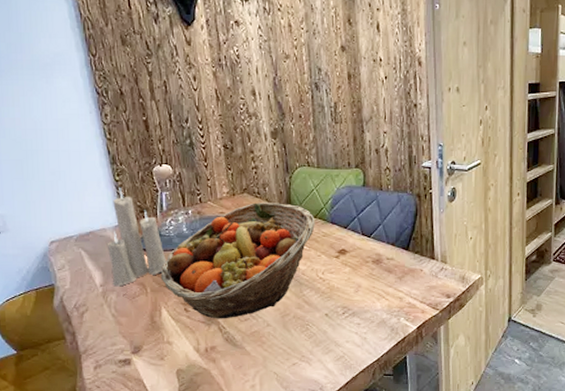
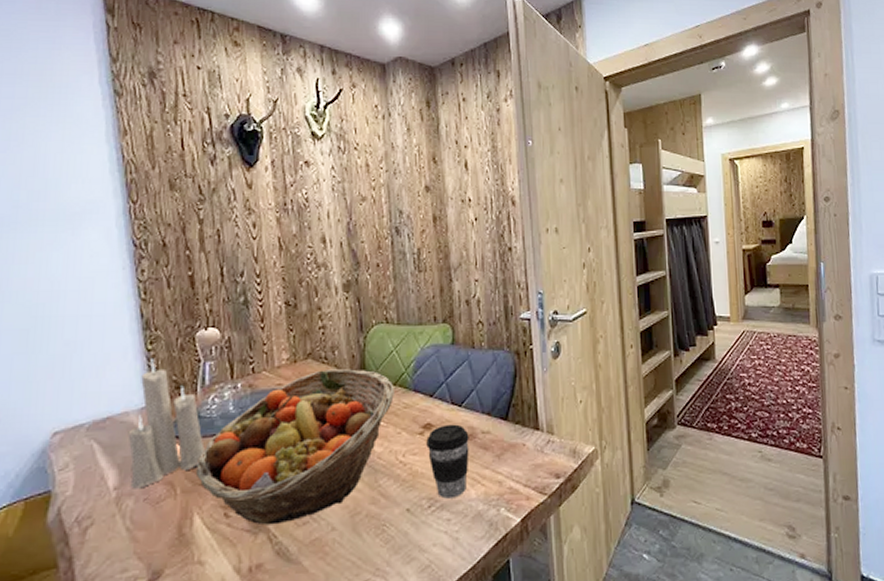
coffee cup: none [341,251,376,308] -> present [426,424,469,499]

